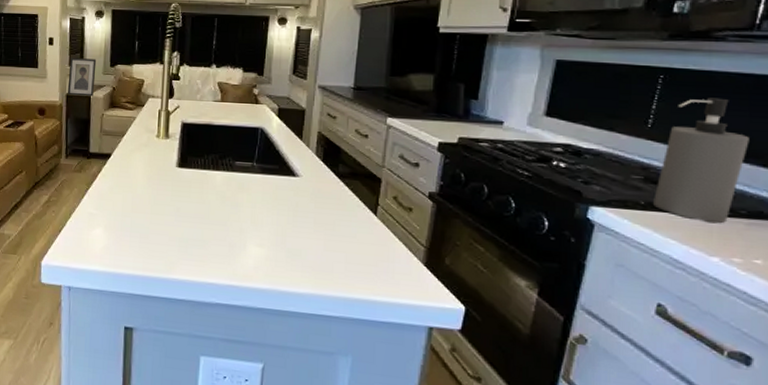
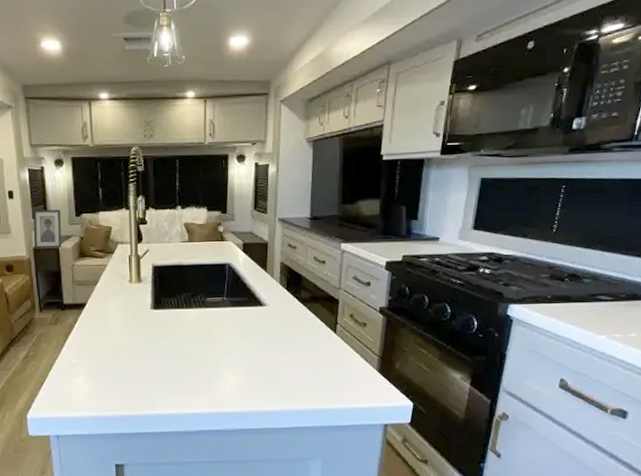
soap dispenser: present [653,97,749,223] -> none [558,201,628,308]

